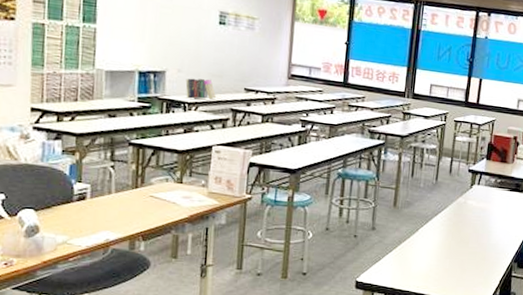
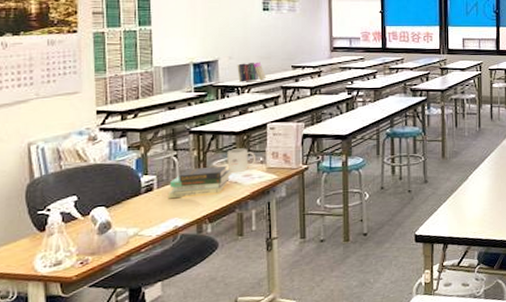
books: none [100,182,171,213] -> present [167,165,232,199]
mug: none [166,167,198,194] -> present [227,148,256,174]

